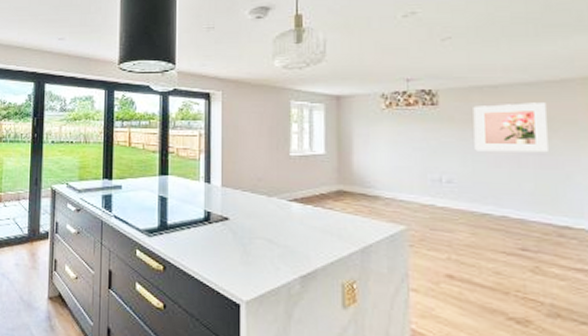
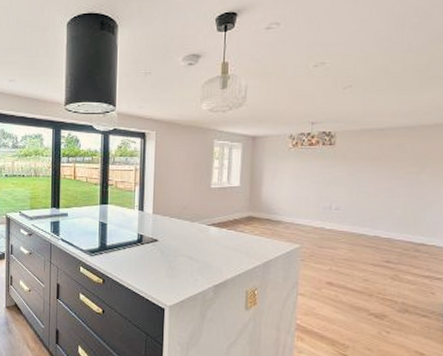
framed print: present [473,102,548,153] -> none [360,143,420,185]

